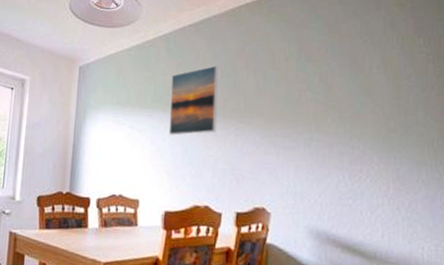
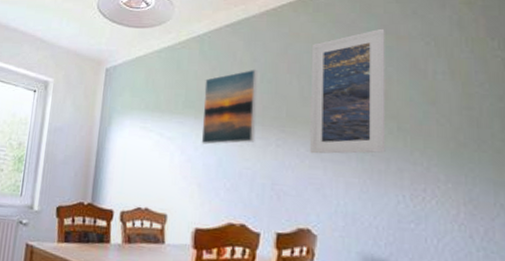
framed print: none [265,27,329,142] -> present [310,28,386,154]

